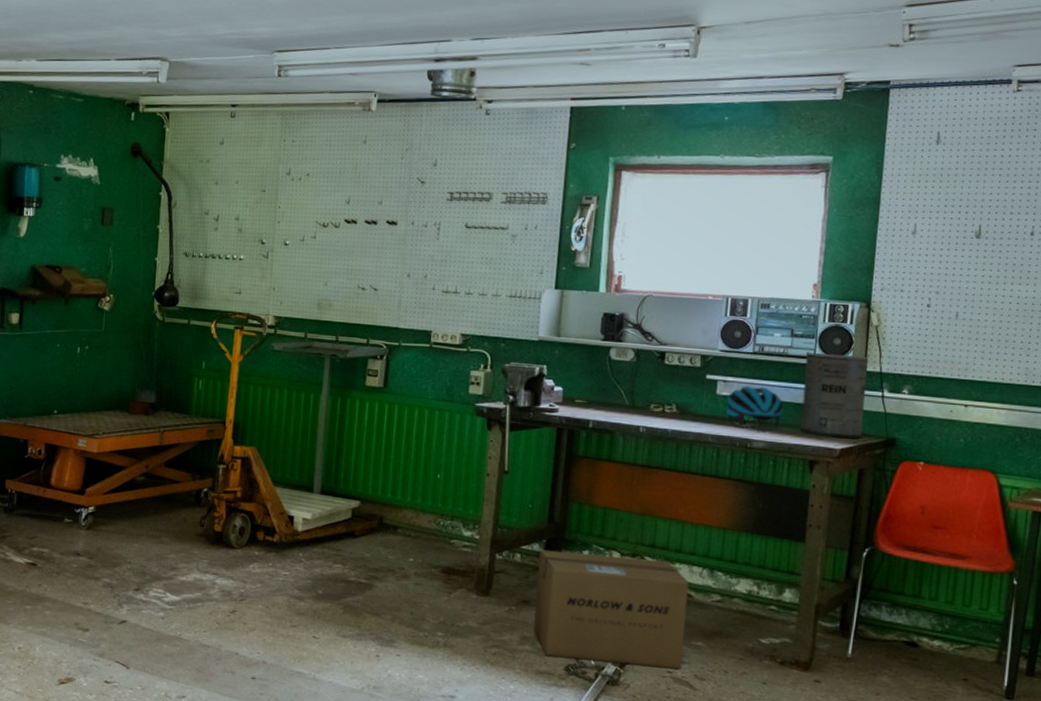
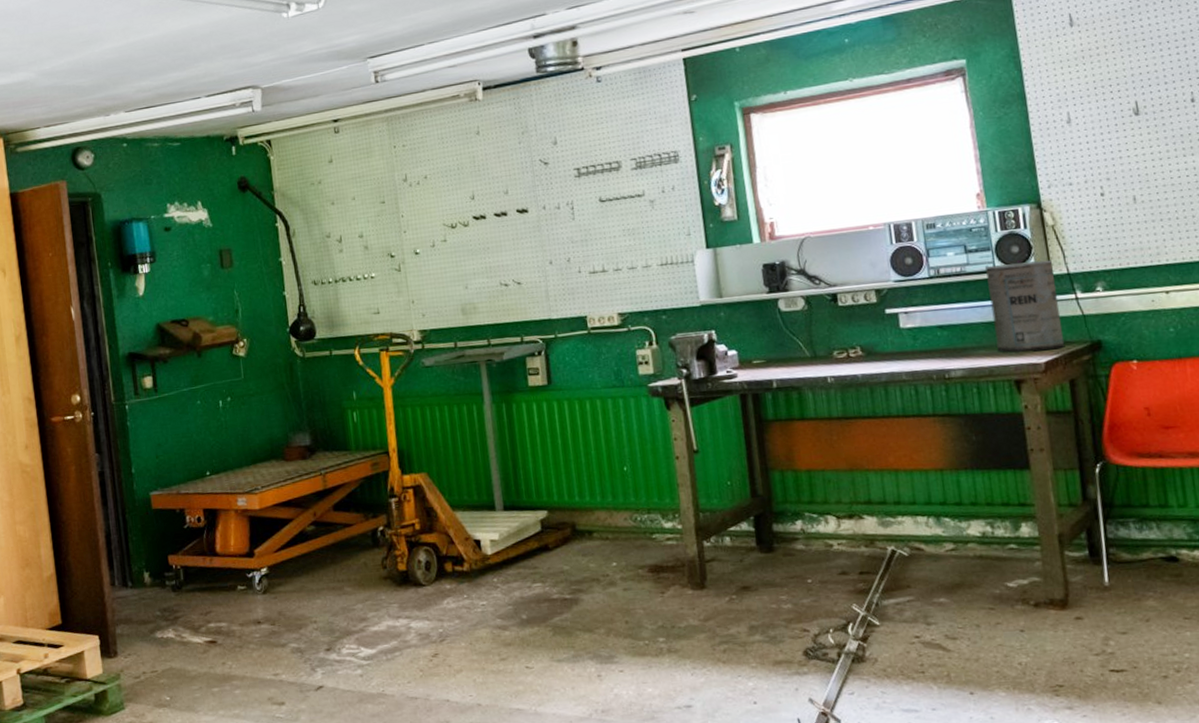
box: present [533,549,689,670] -> none [749,515,928,642]
bicycle helmet: present [726,385,784,433] -> none [912,311,976,360]

